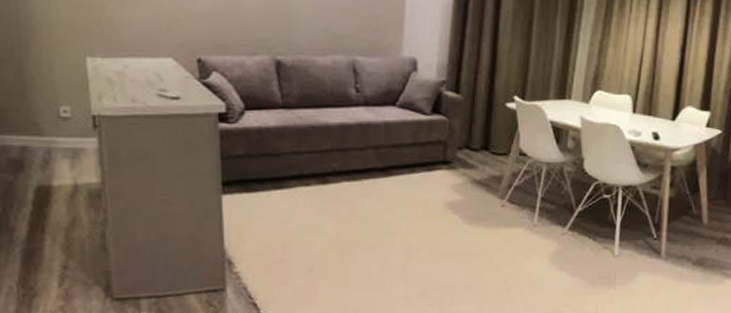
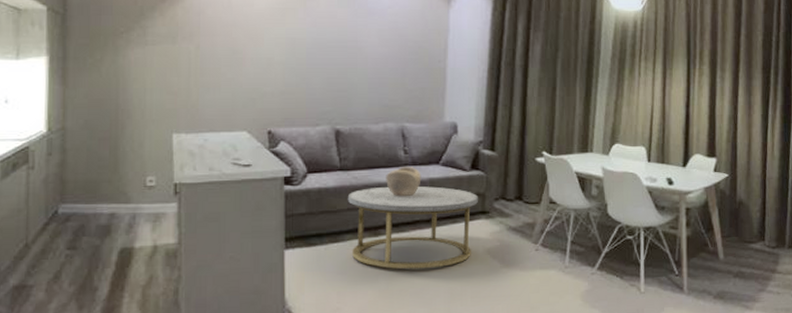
coffee table: none [291,128,439,221] -> present [347,186,478,269]
decorative bowl: none [335,107,375,142] -> present [386,167,422,197]

